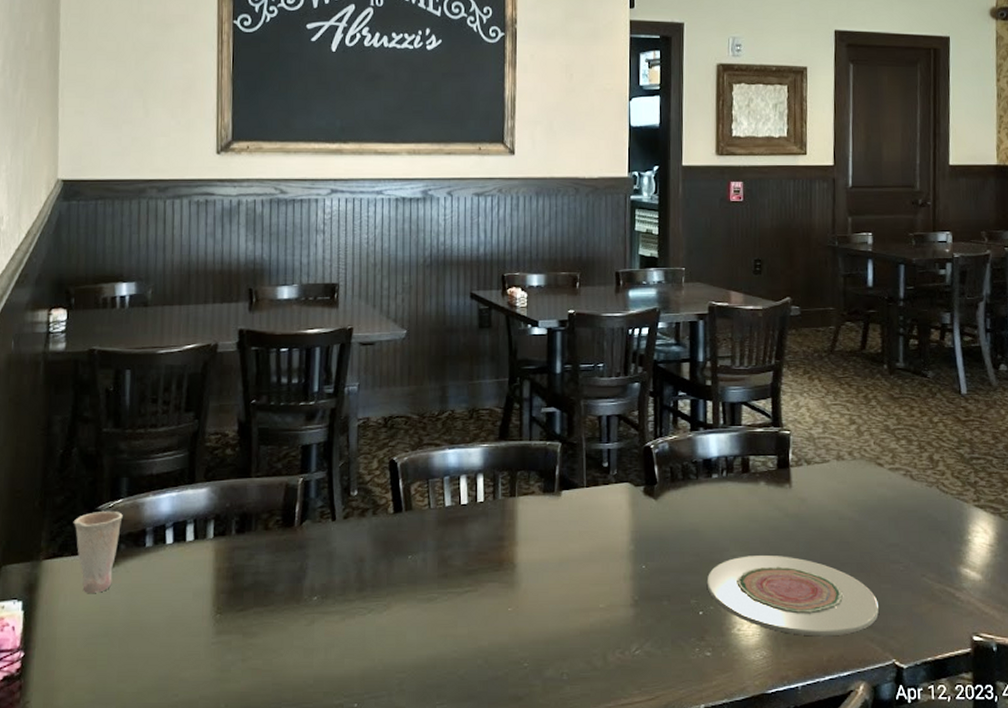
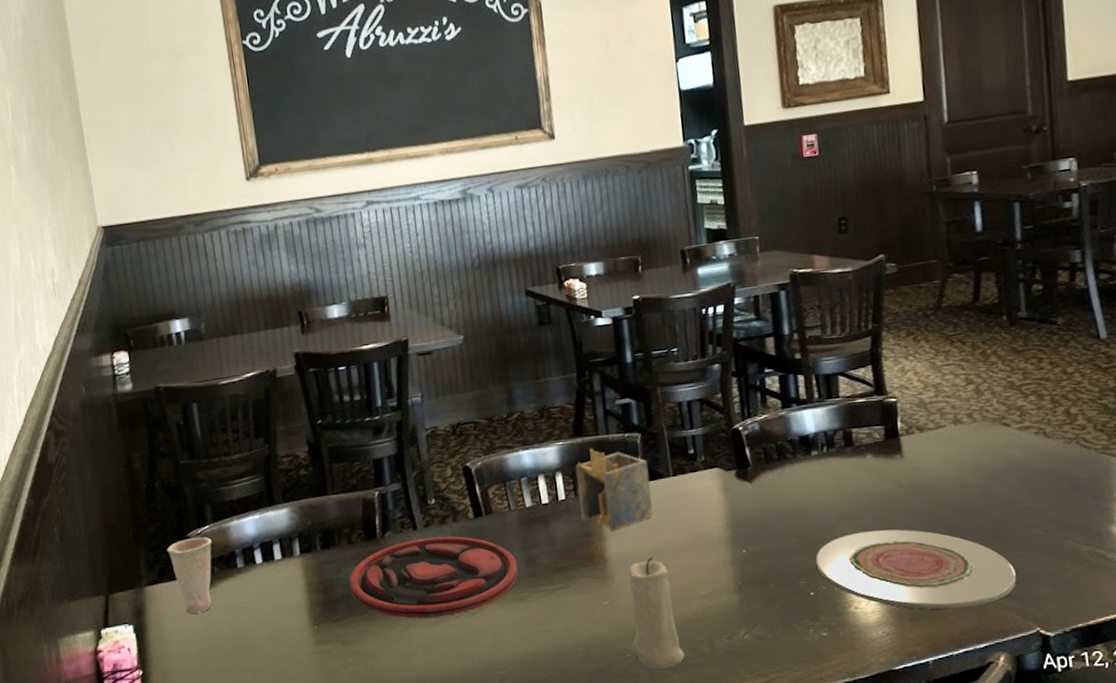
plate: none [259,529,430,613] -> present [349,536,519,618]
napkin holder: none [497,452,565,537] -> present [575,448,653,531]
candle: none [529,566,579,680] -> present [628,557,685,669]

